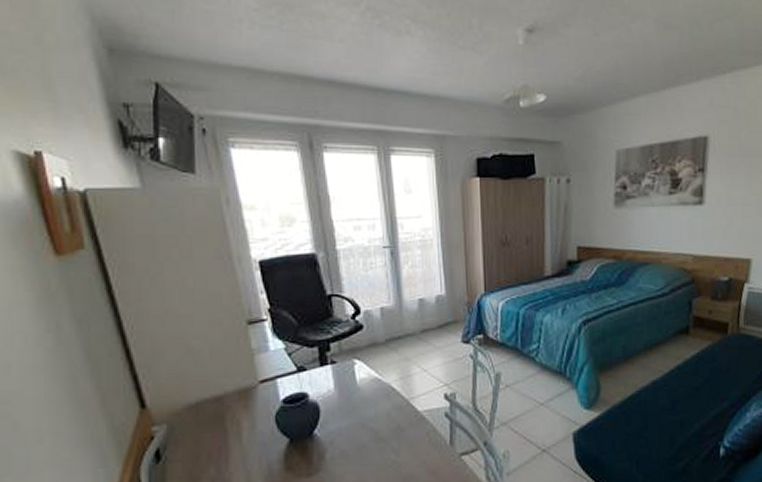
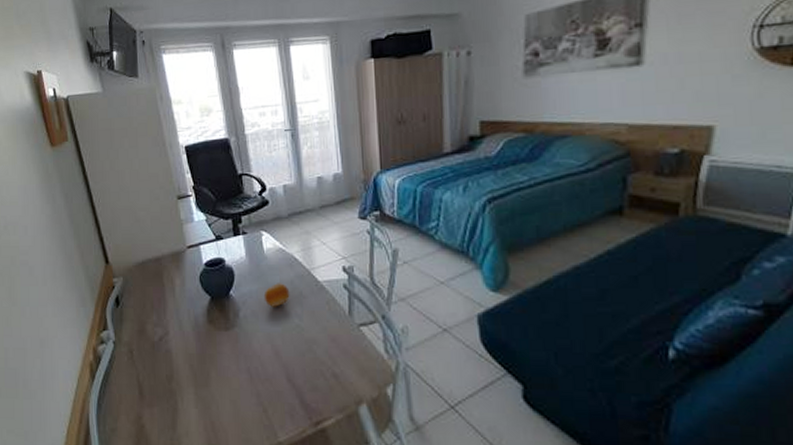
fruit: none [355,416,386,444] -> present [263,283,290,307]

